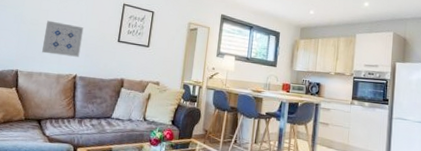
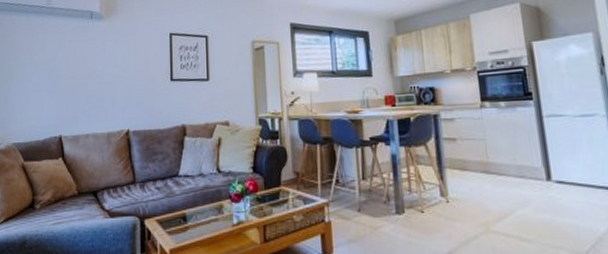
wall art: present [42,20,84,57] -> none [84,70,129,111]

